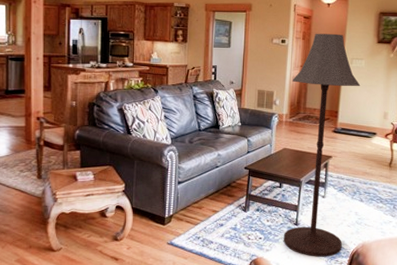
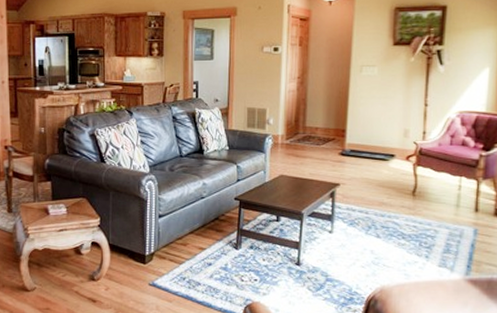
floor lamp: present [283,33,361,257] -> none [283,36,373,303]

